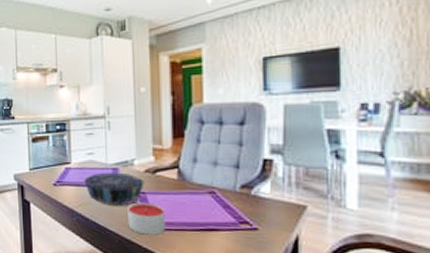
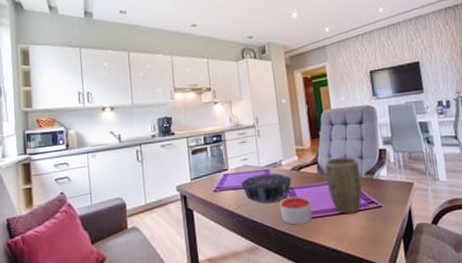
plant pot: none [187,163,235,233] -> present [324,156,363,214]

